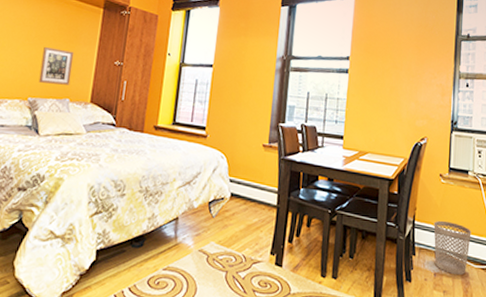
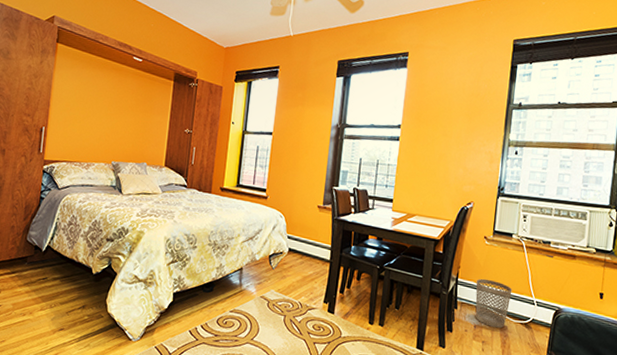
picture frame: present [38,47,74,85] -> none [120,117,150,151]

